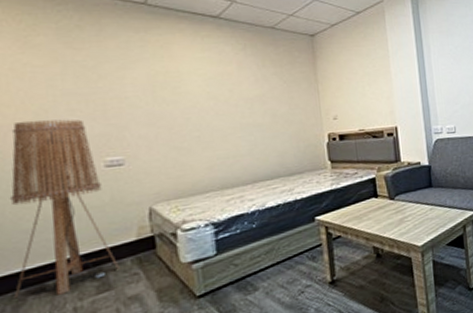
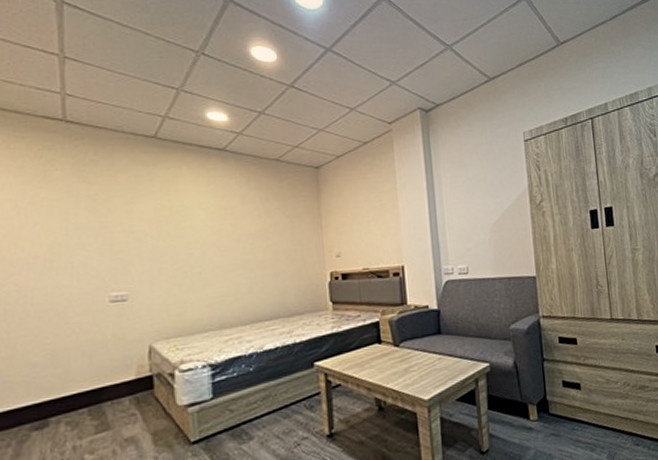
floor lamp: present [9,119,120,299] -> none [19,253,118,434]

